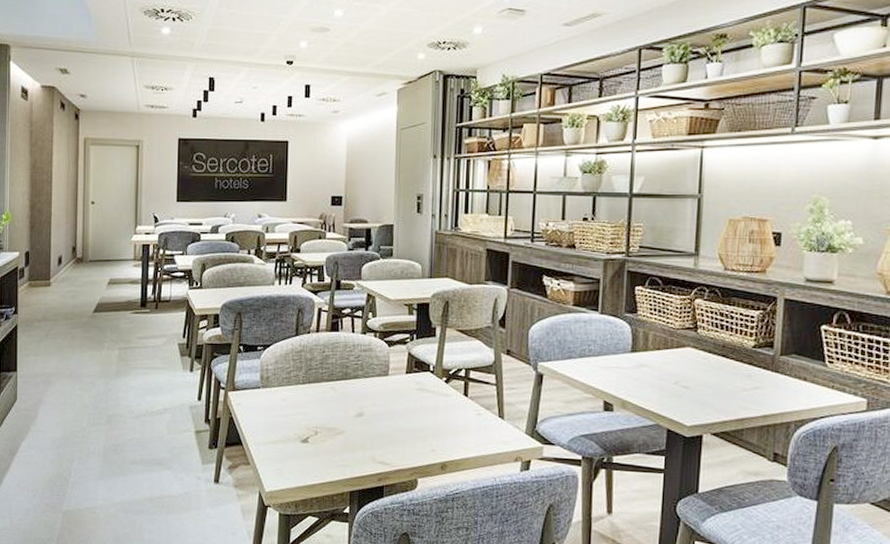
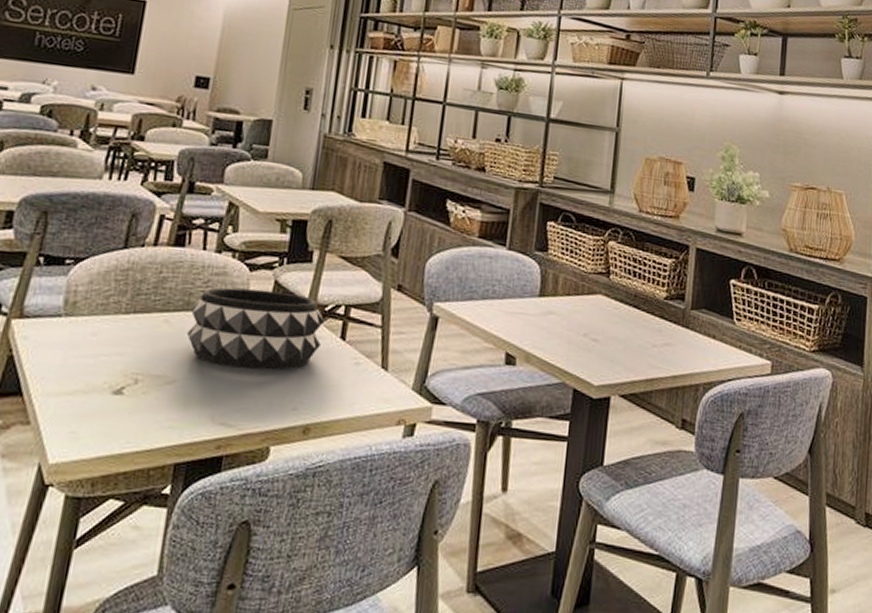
decorative bowl: none [347,360,449,422] -> present [186,287,324,371]

